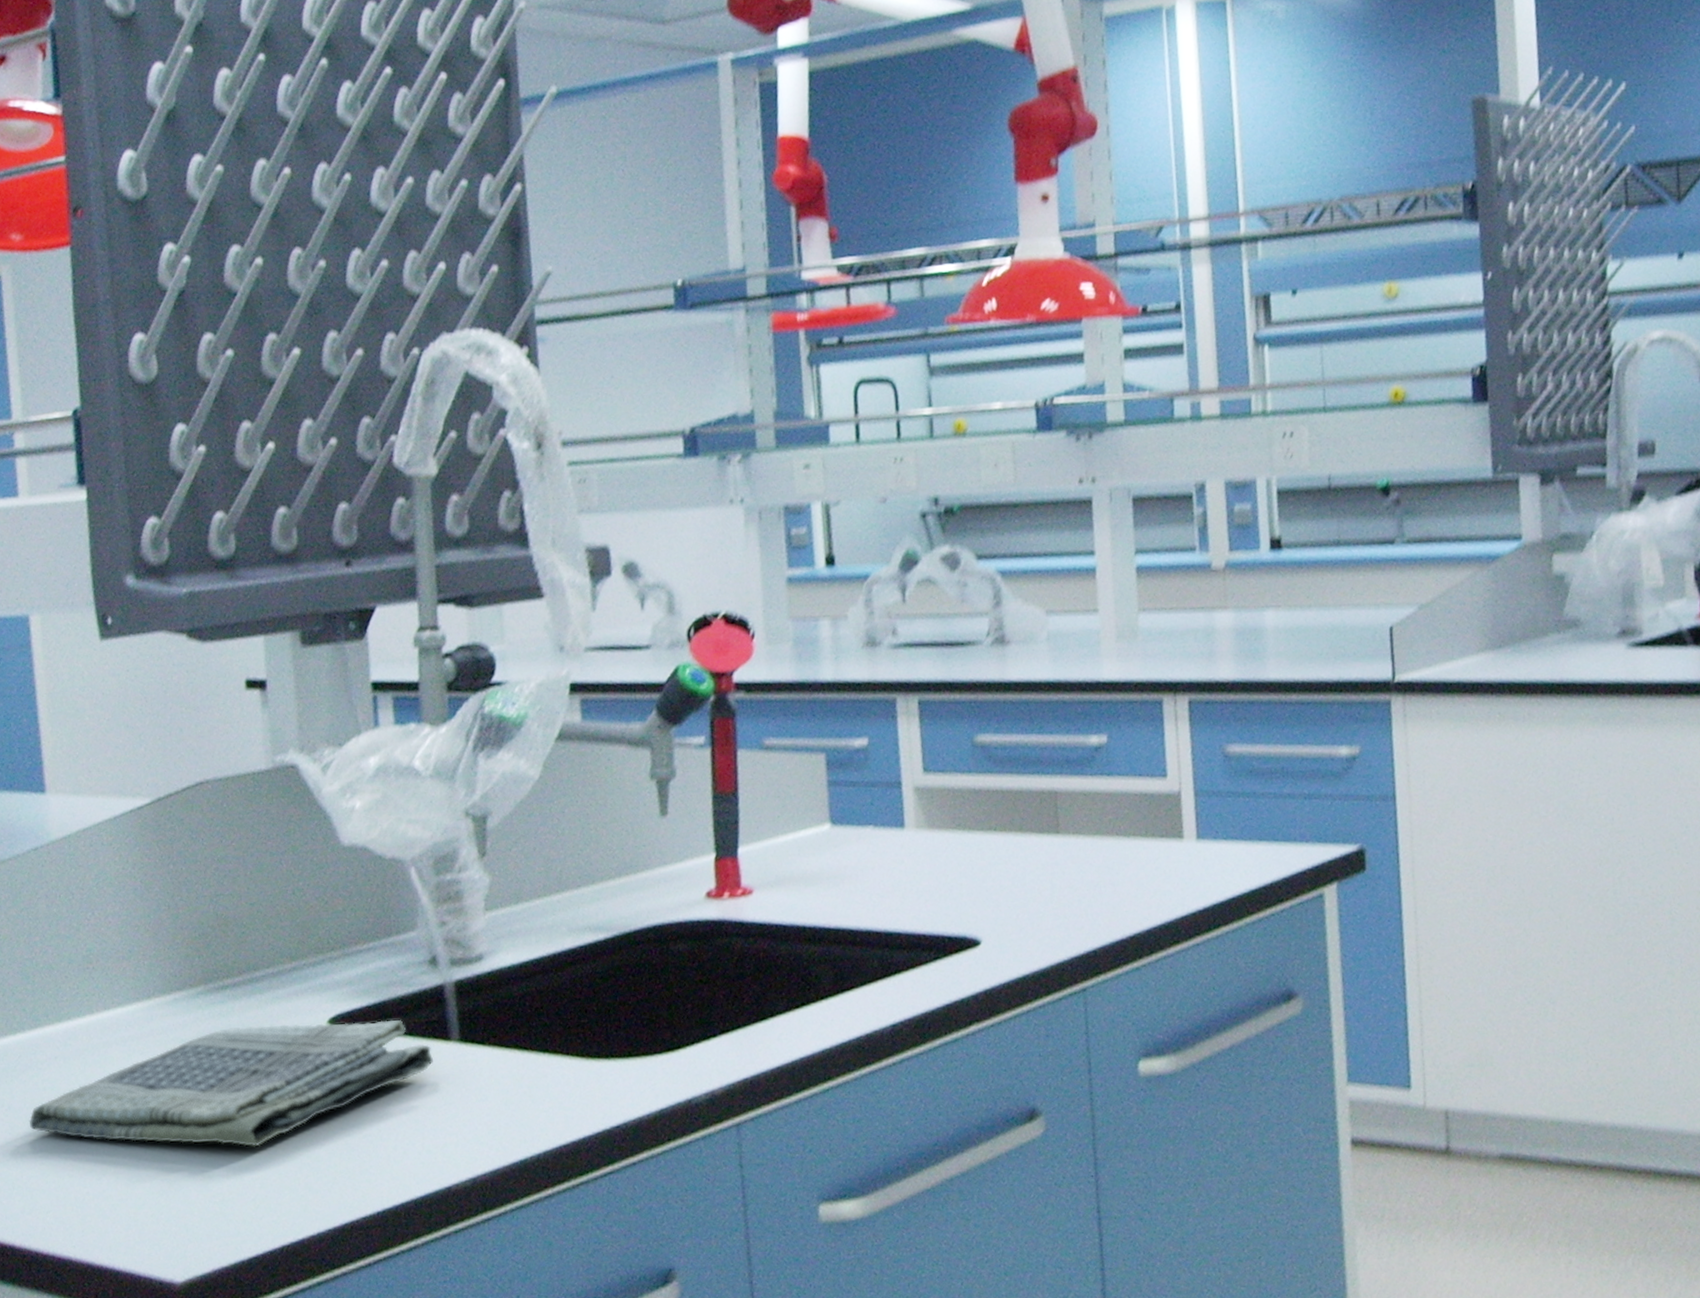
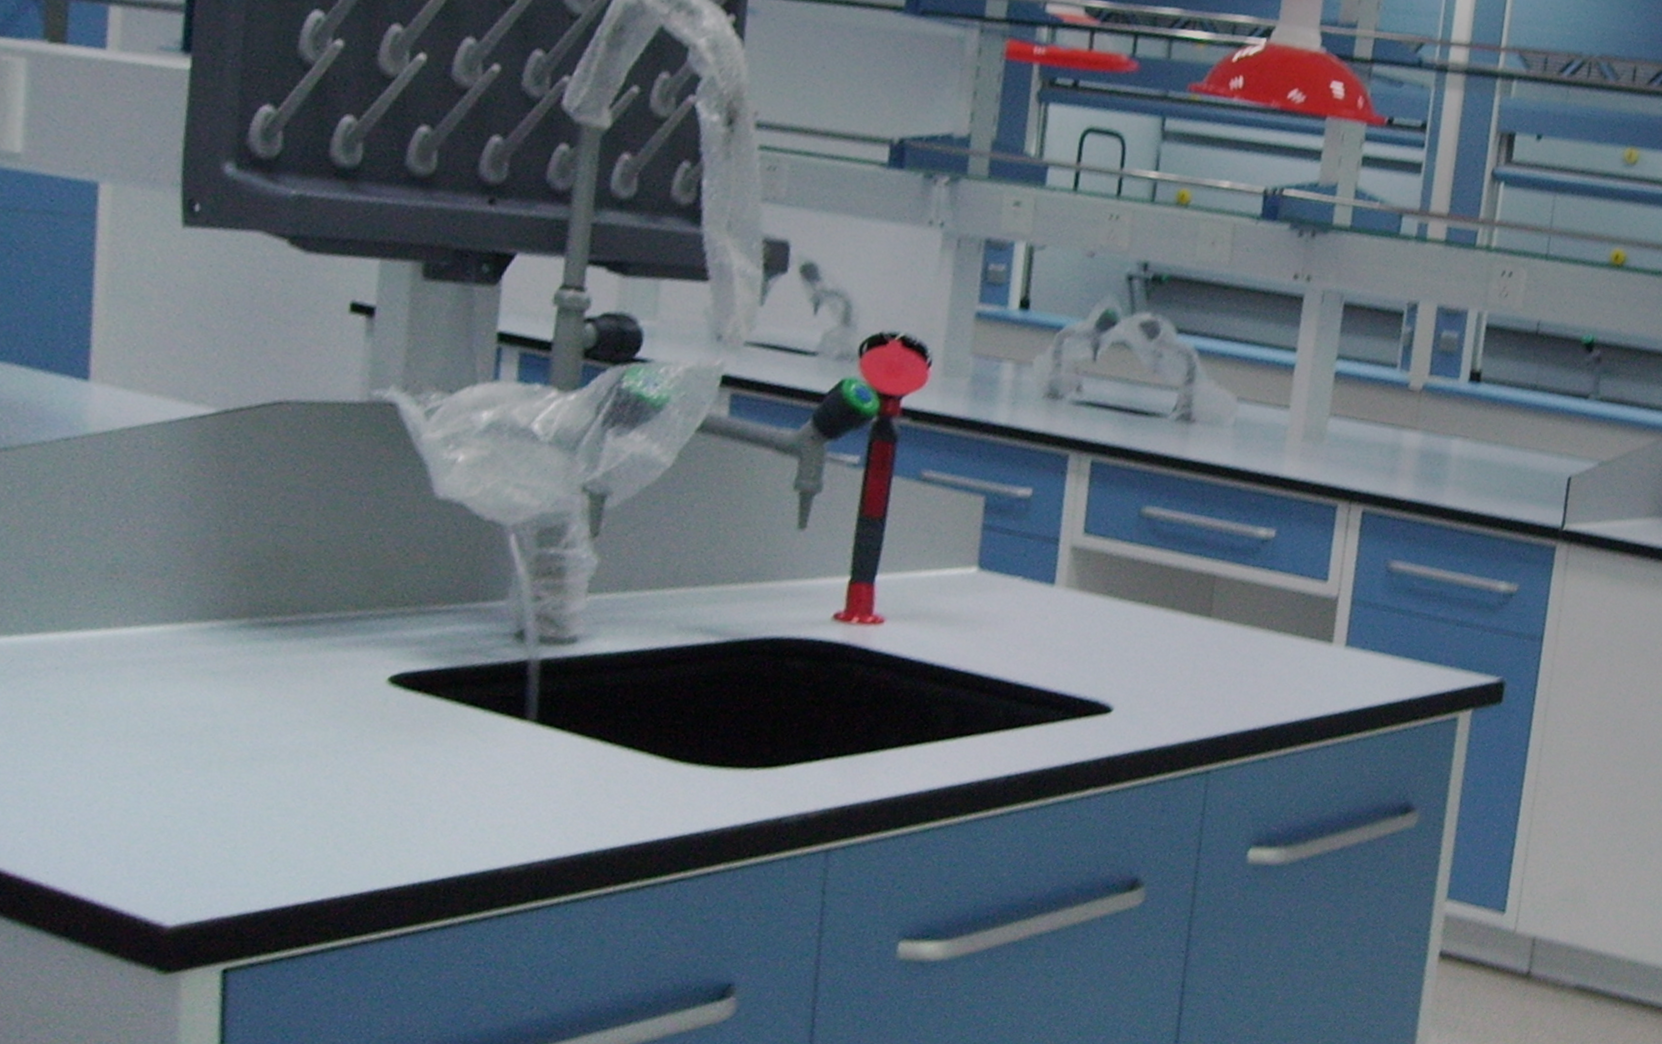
dish towel: present [28,1020,433,1147] -> none [12,668,503,798]

